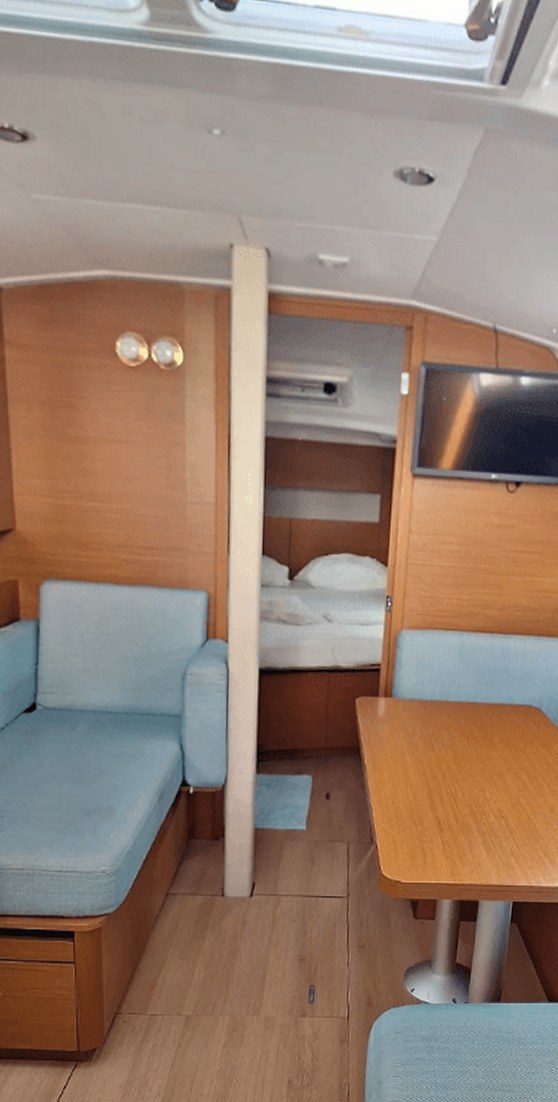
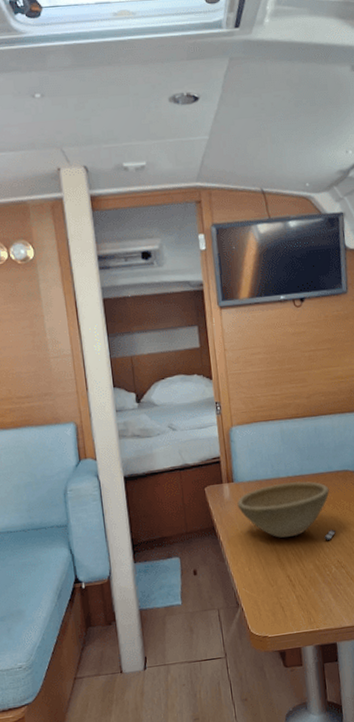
bowl: none [392,708,505,785] -> present [237,481,336,541]

